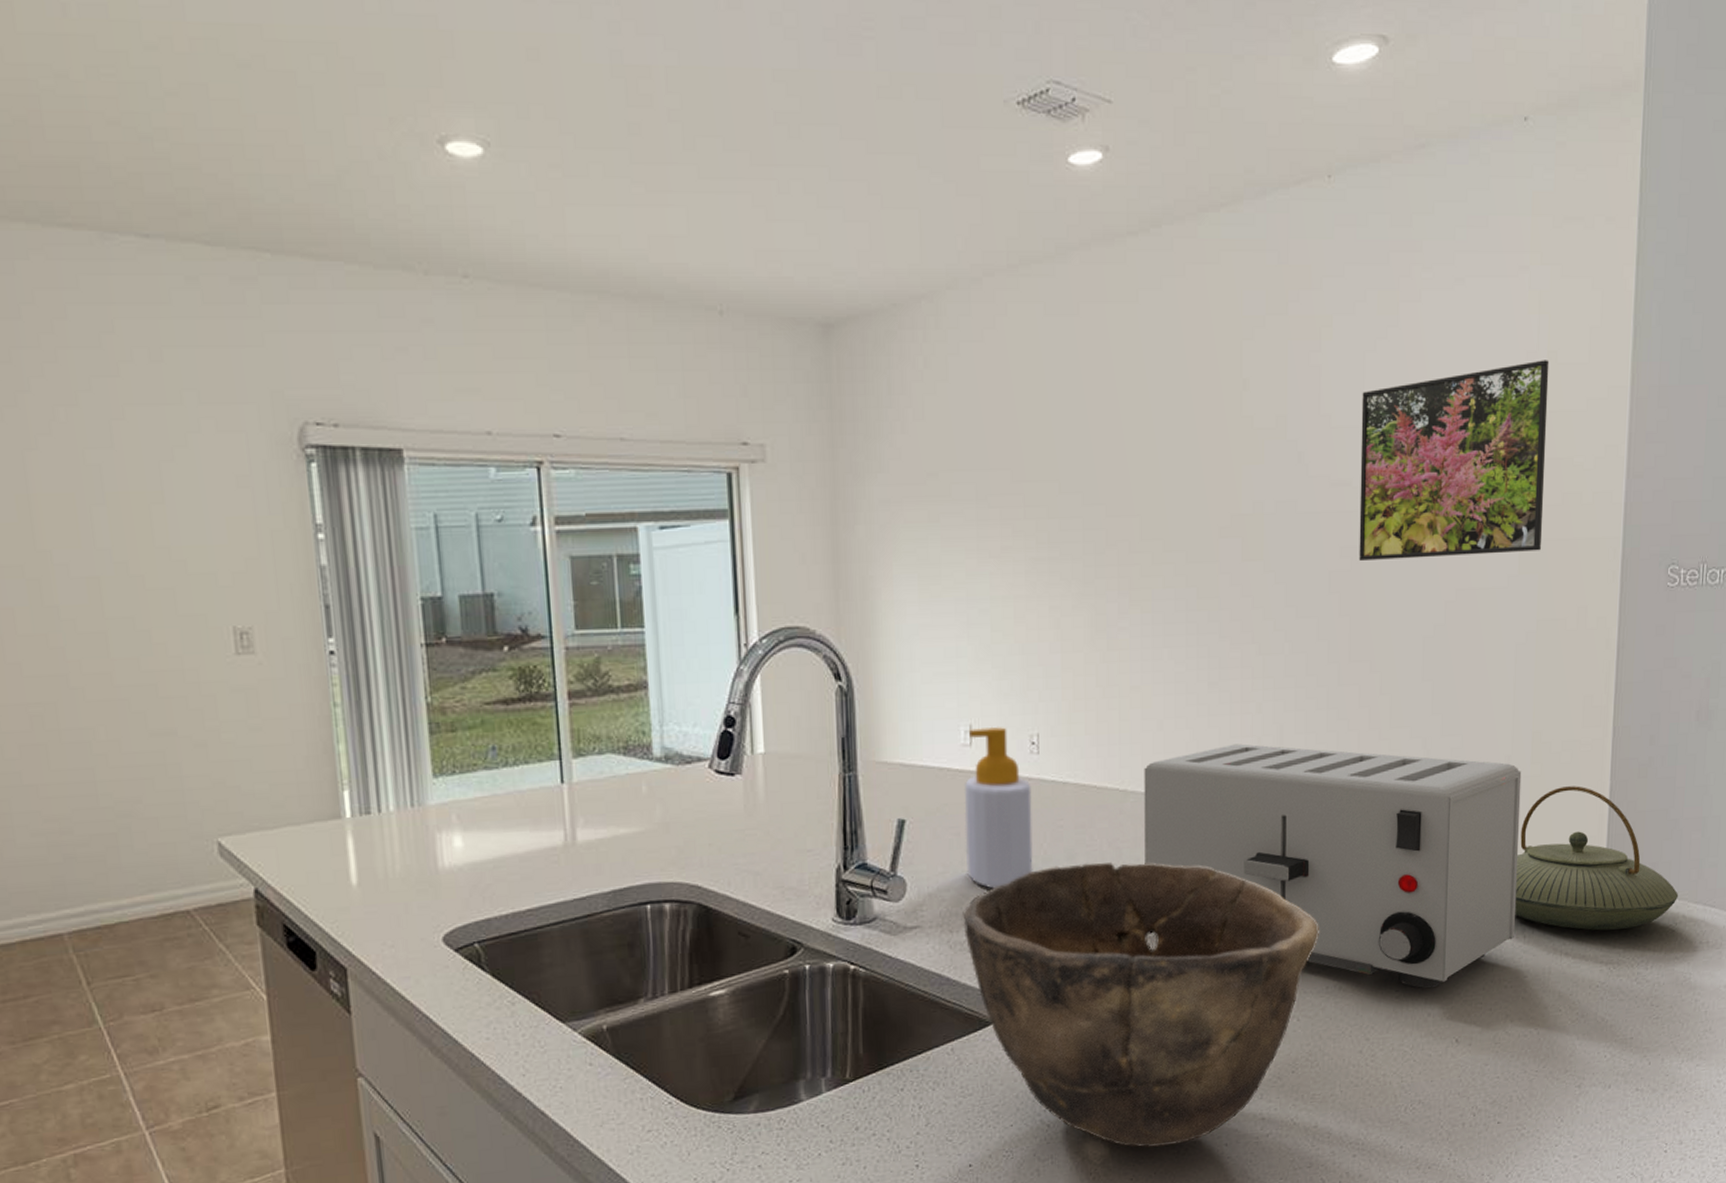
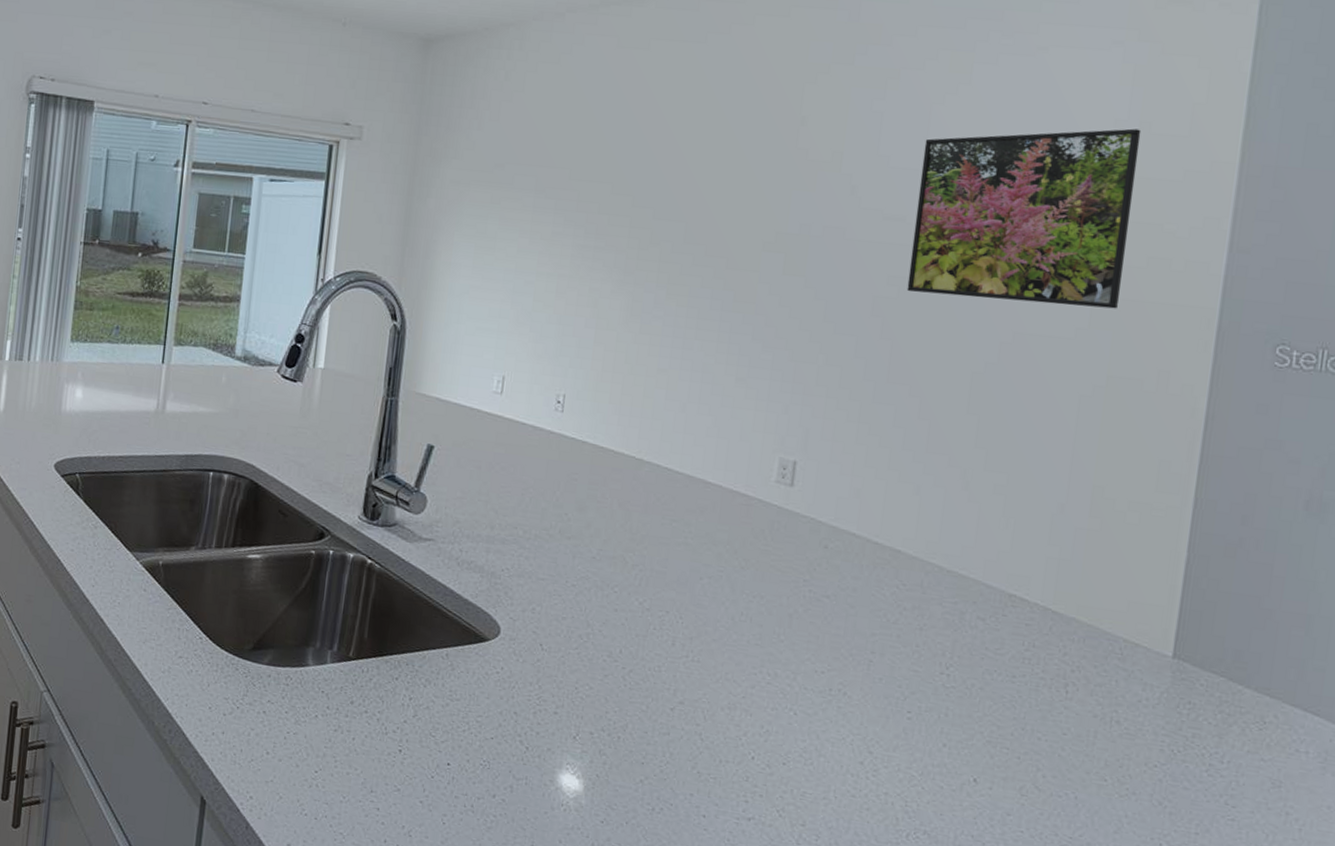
bowl: present [963,862,1319,1148] -> none [473,513,828,803]
soap bottle: present [964,726,1033,889] -> none [483,380,552,522]
toaster: present [1144,744,1522,988] -> none [652,437,1077,719]
teapot: present [1515,786,1679,931] -> none [1057,547,1270,714]

